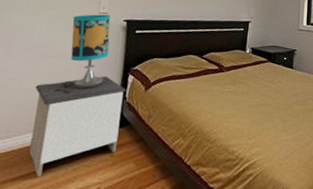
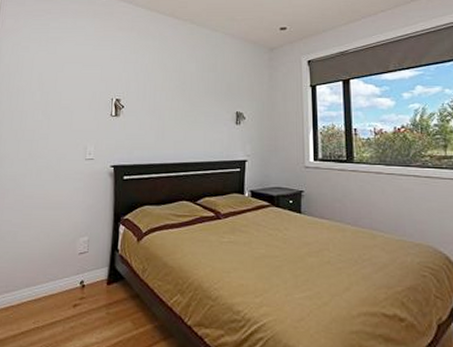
nightstand: present [29,76,127,177] -> none [27,227,118,334]
table lamp: present [53,14,111,94] -> none [46,161,98,246]

